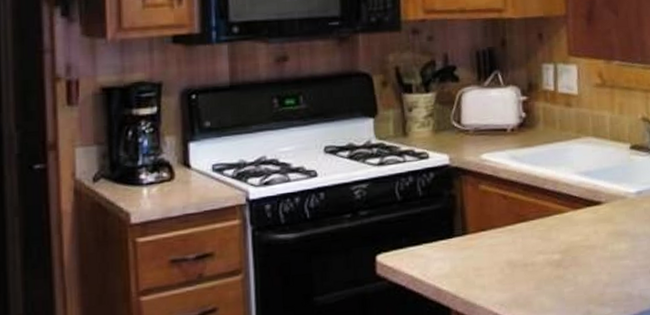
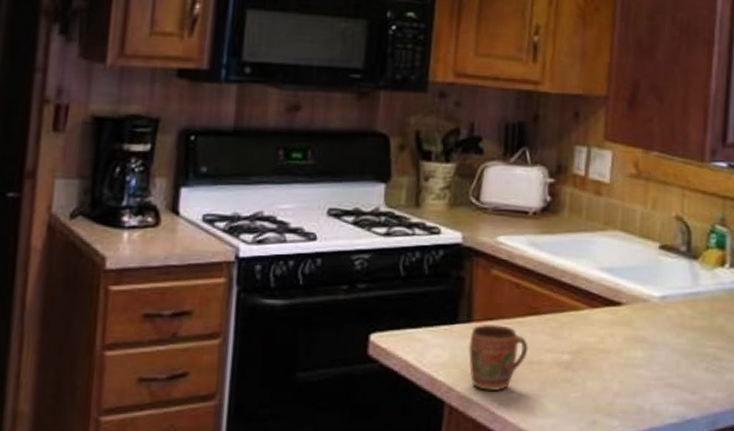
mug: none [466,234,521,295] -> present [468,325,528,390]

